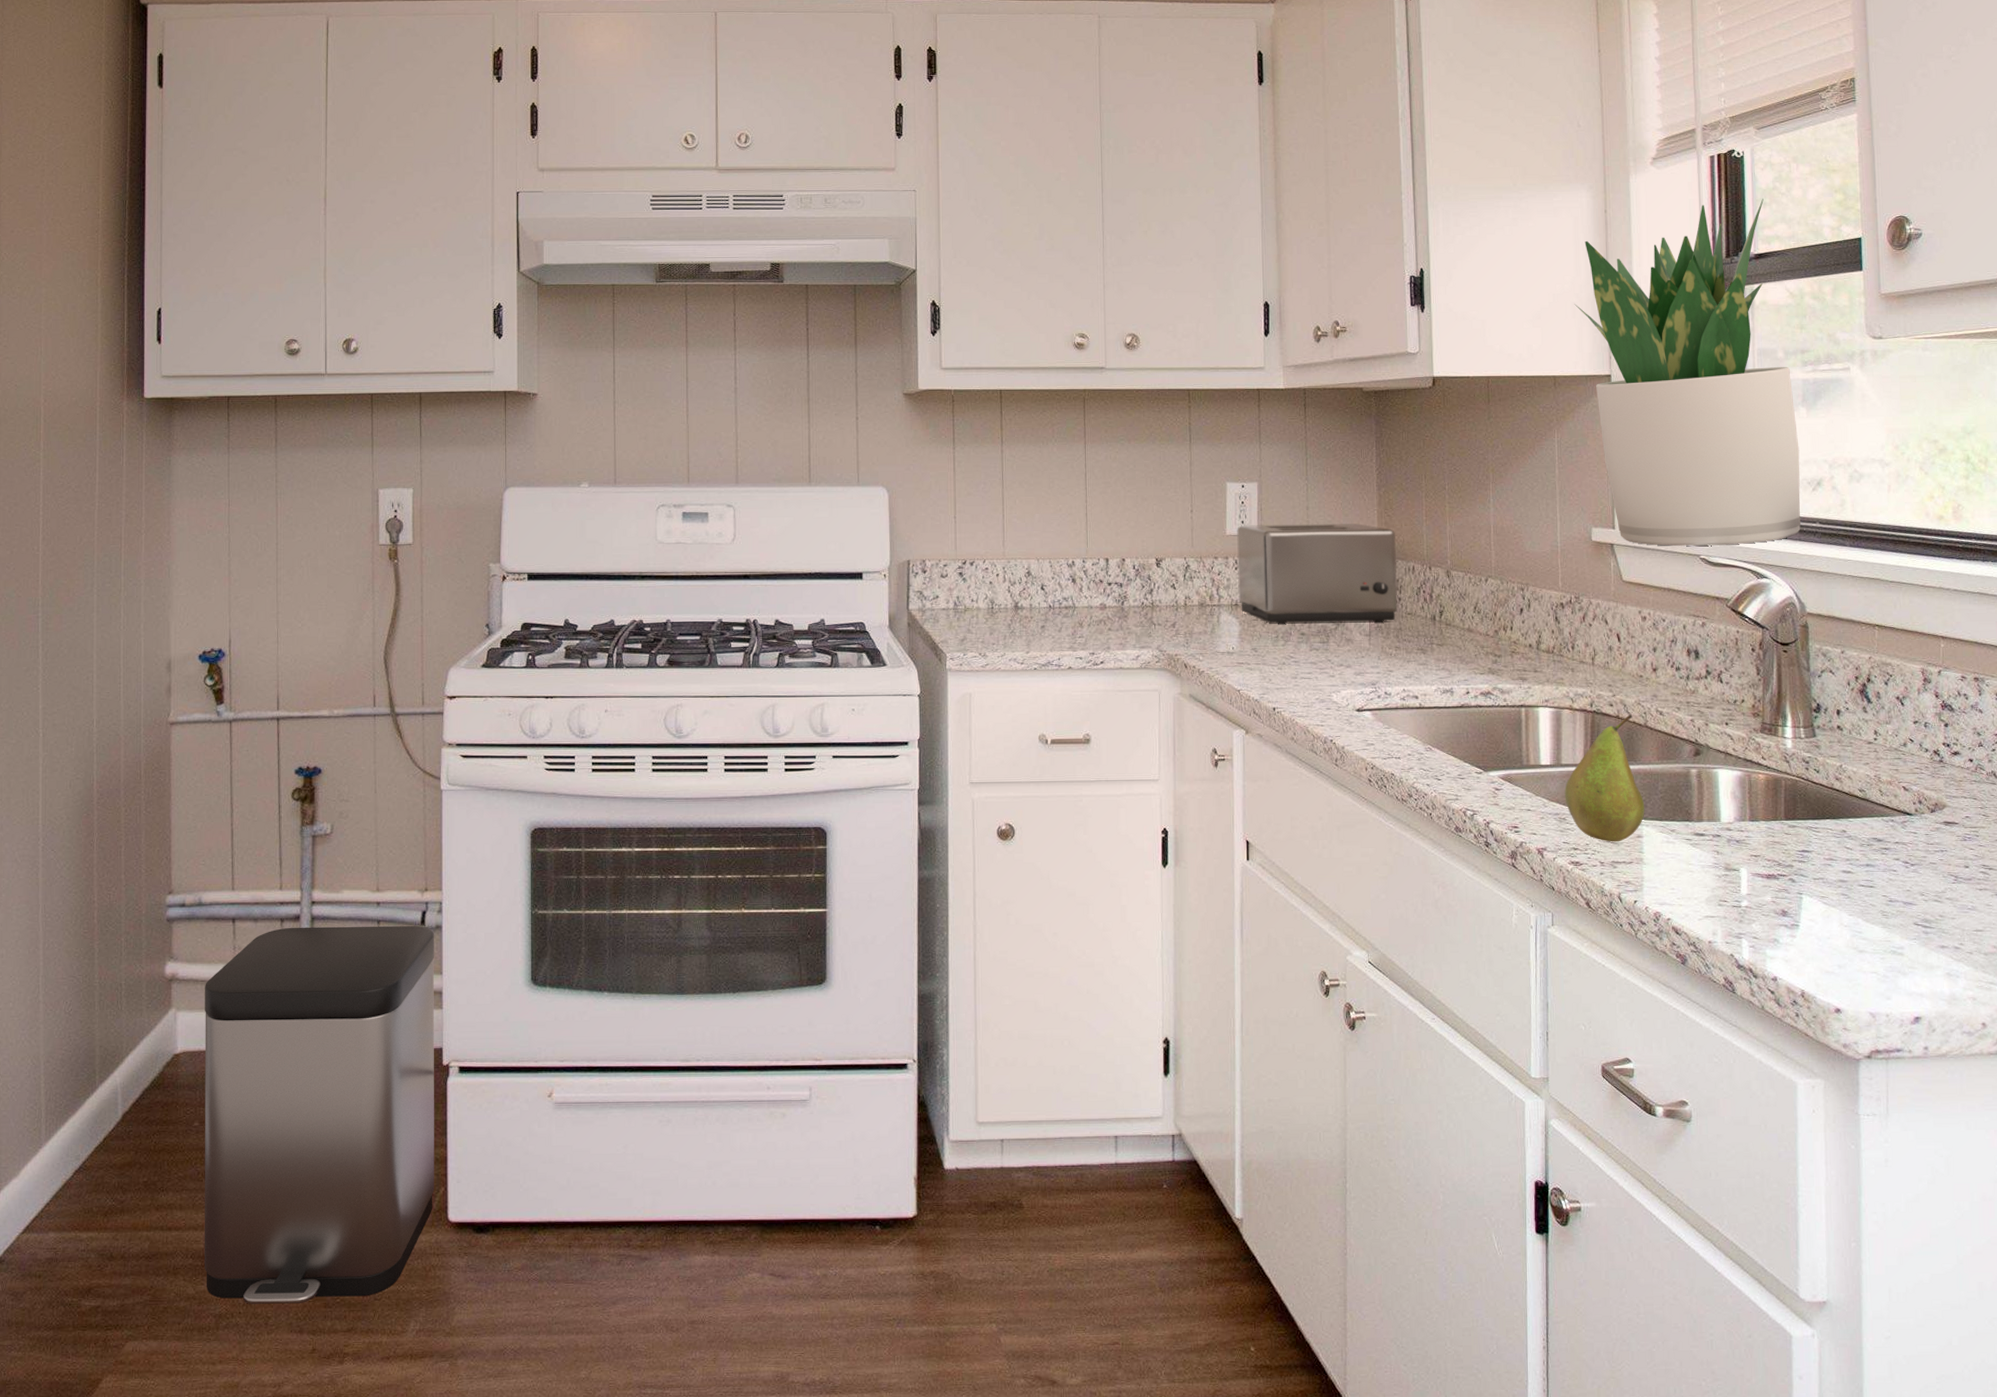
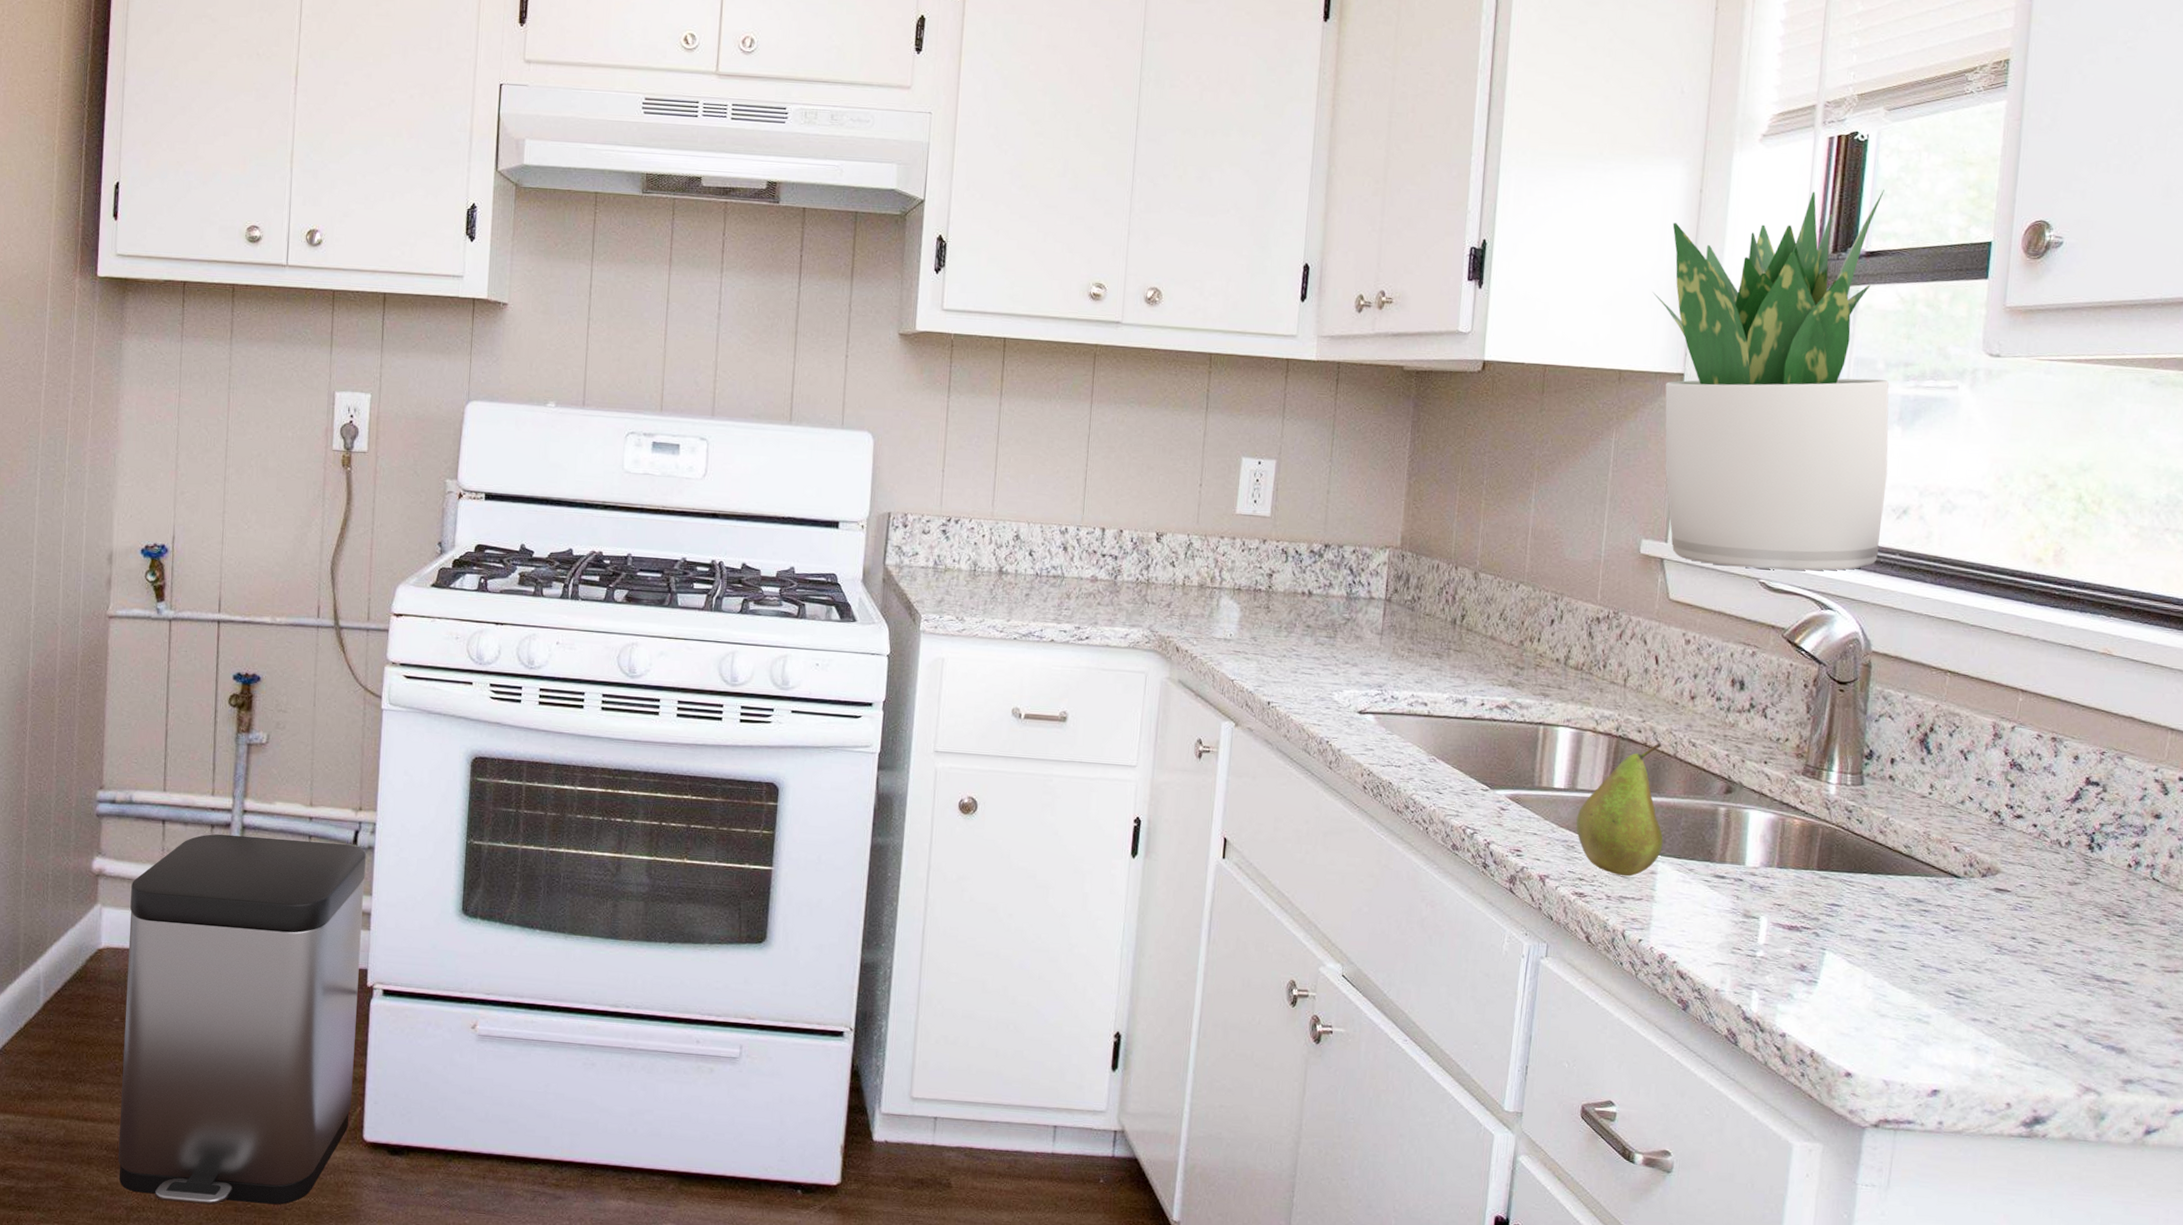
toaster: present [1237,523,1398,624] -> none [1242,504,1422,621]

